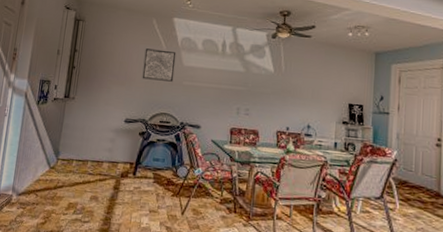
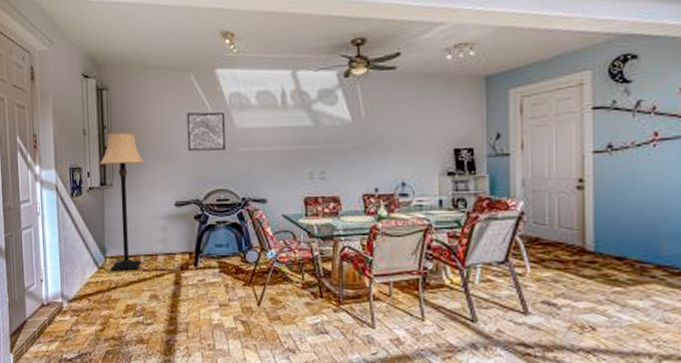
lamp: none [60,56,105,173] -> present [100,132,145,272]

